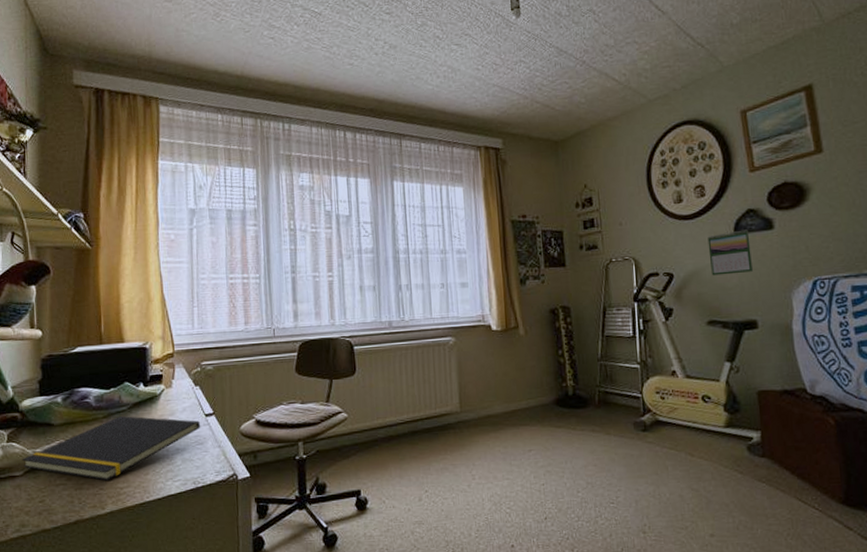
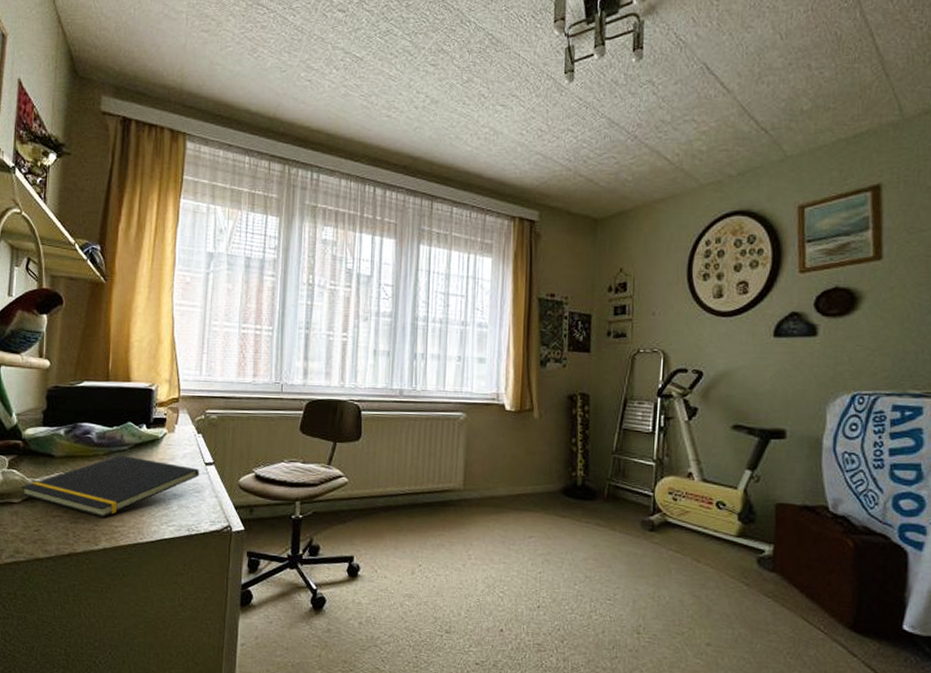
calendar: present [707,229,754,276] -> none [743,333,790,379]

